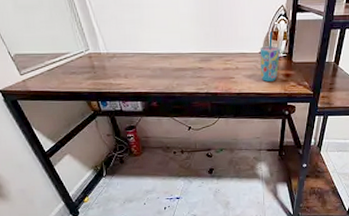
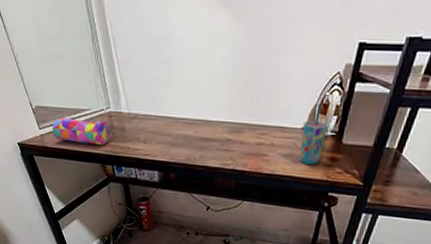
pencil case: none [33,61,94,84] -> present [52,117,112,145]

